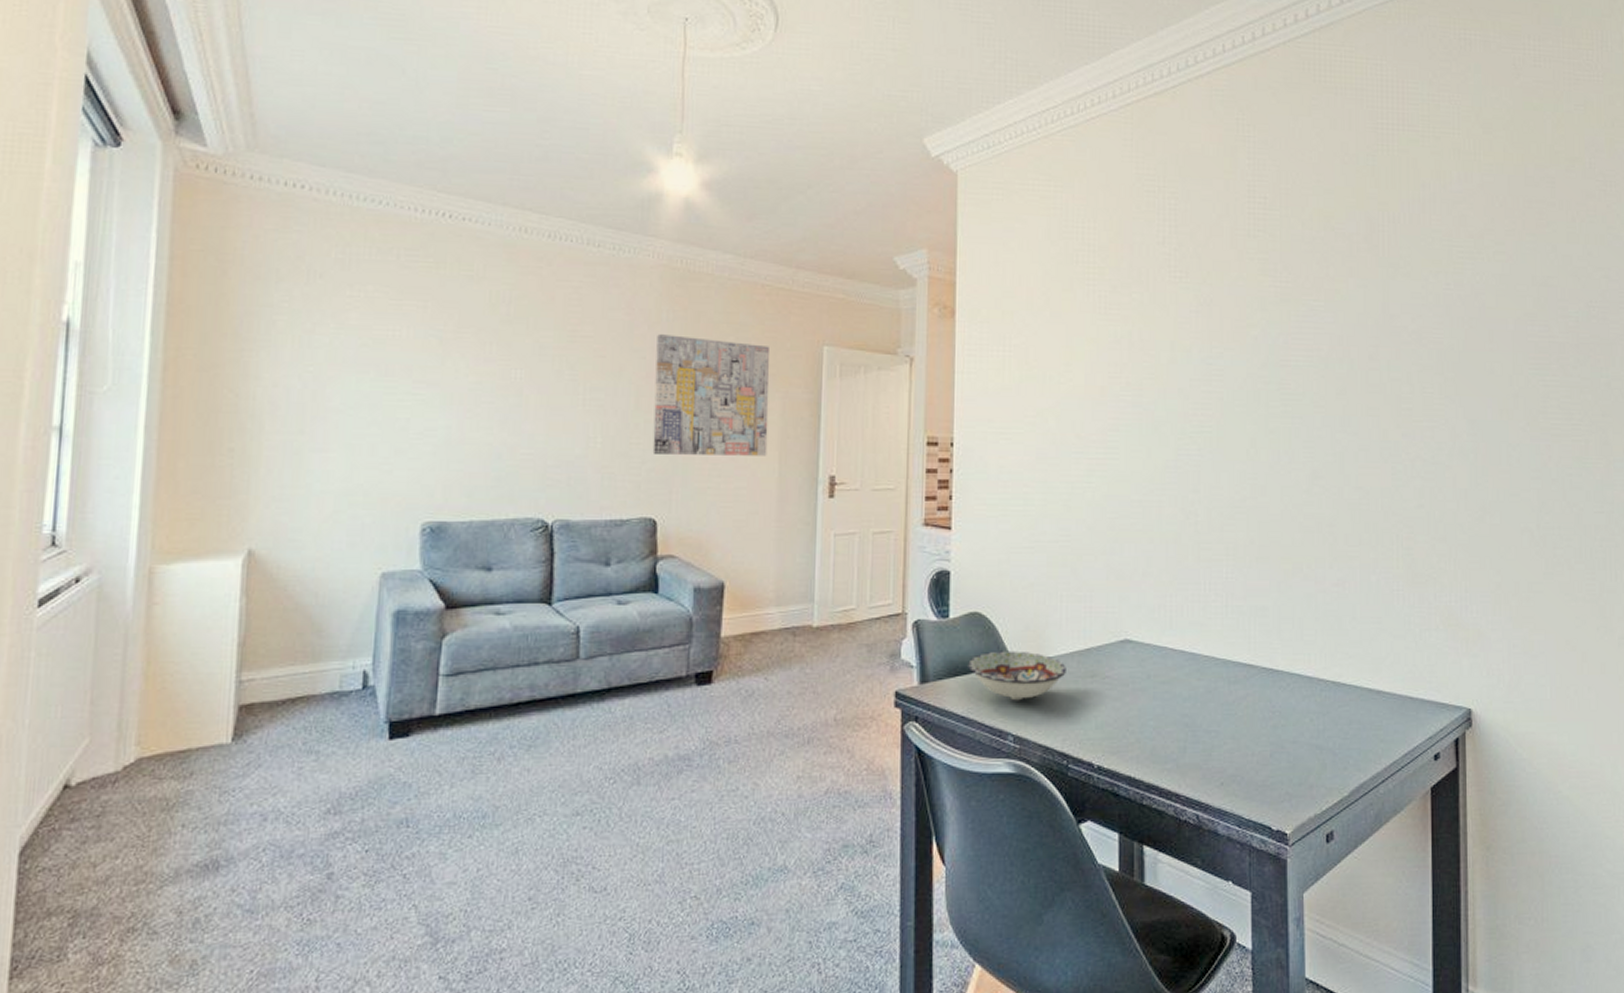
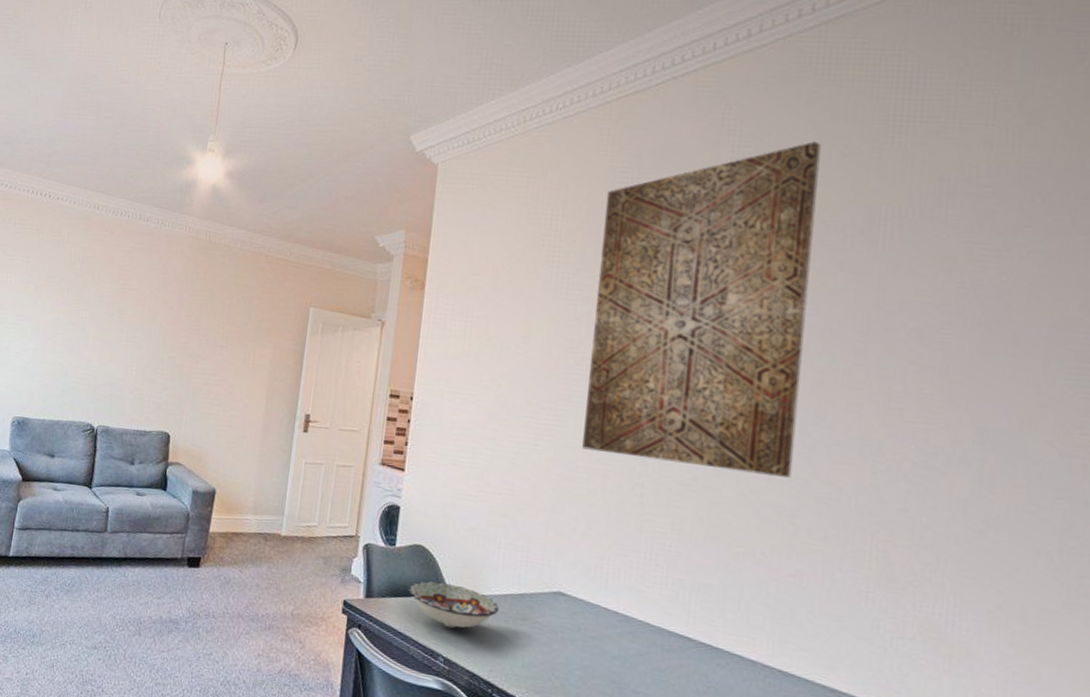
wall art: present [652,334,770,456] -> none [172,290,267,393]
wall art: none [1135,148,1327,489] -> present [582,141,821,478]

